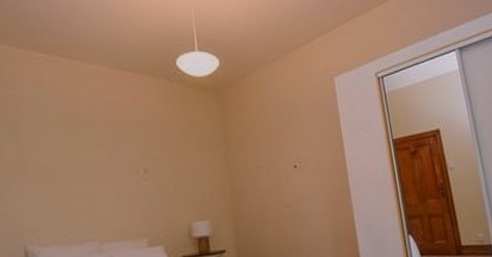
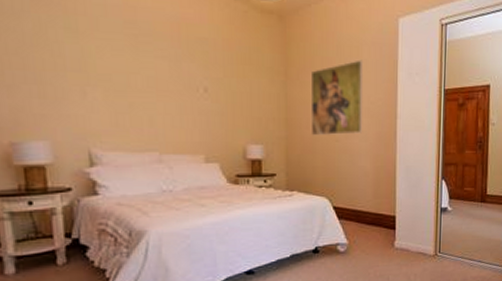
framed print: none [253,121,314,205] -> present [312,59,364,136]

